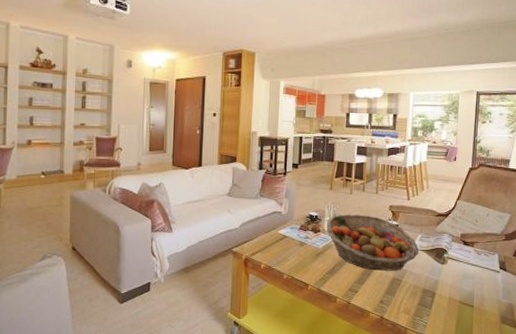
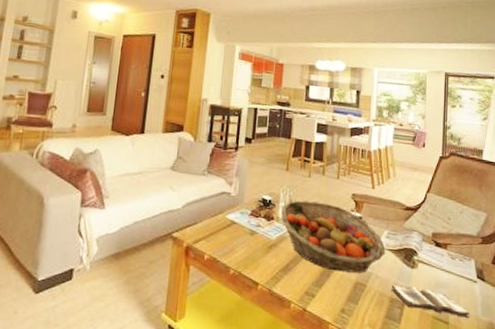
diary: none [424,278,492,301] -> present [391,284,470,318]

